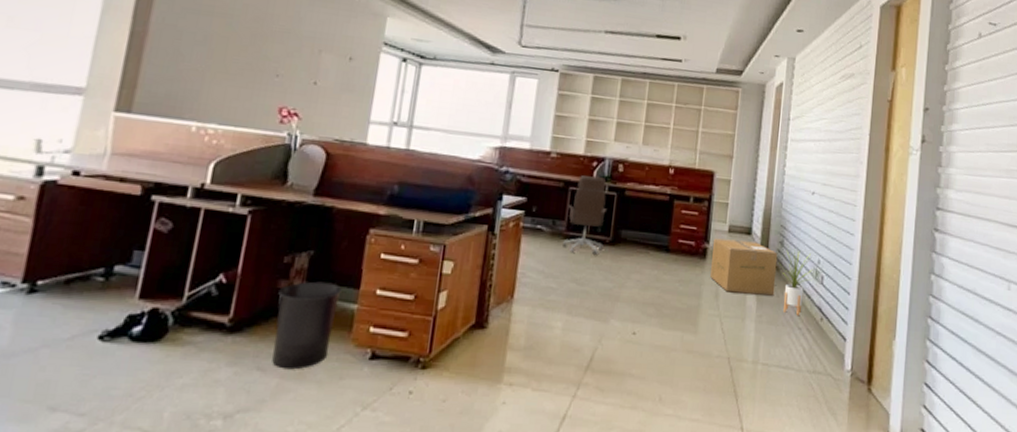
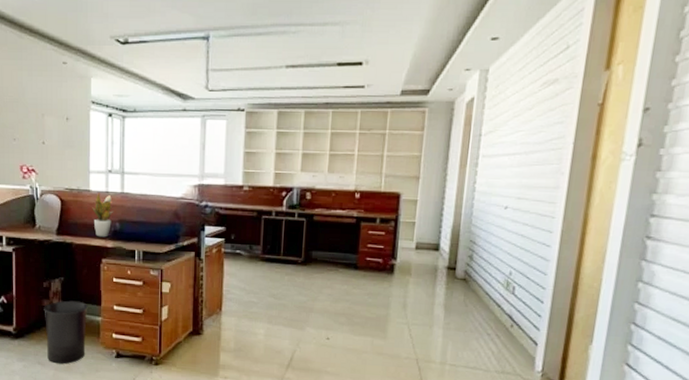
potted plant: none [365,147,395,202] -> present [92,192,114,237]
office chair: present [563,175,608,255] -> none [260,205,298,273]
box: present [710,238,778,296] -> none [398,255,467,306]
house plant: present [779,247,812,316] -> none [467,260,503,324]

